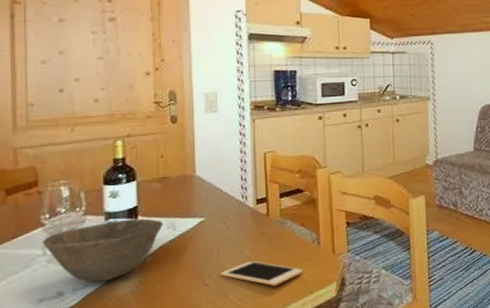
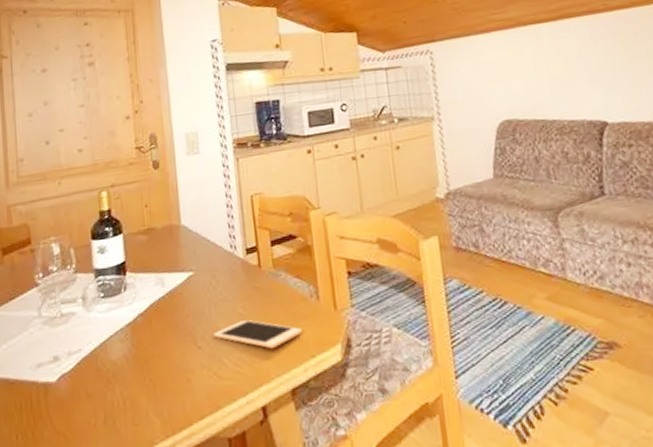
bowl: present [42,219,163,282] -> none [37,275,152,345]

